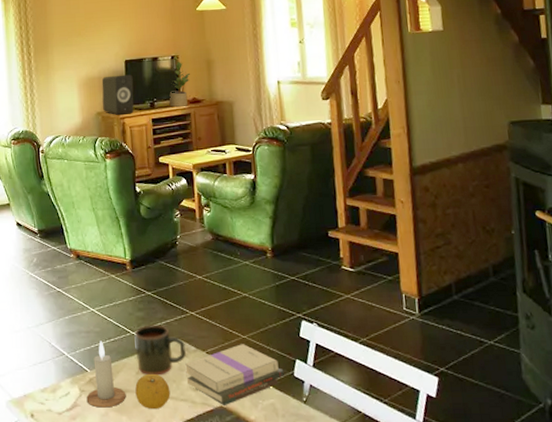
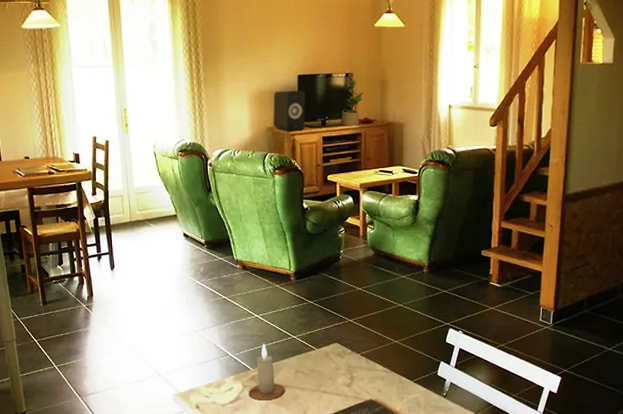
mug: present [134,323,186,375] -> none [295,329,342,373]
fruit: present [135,373,170,410] -> none [294,372,326,402]
books: present [185,344,284,405] -> none [341,348,429,399]

